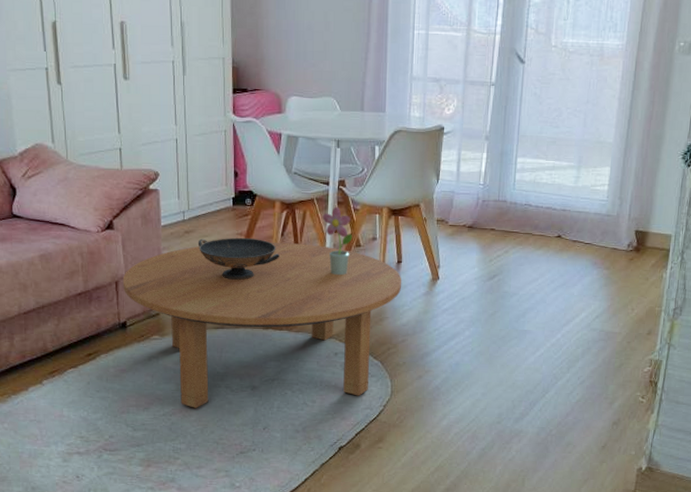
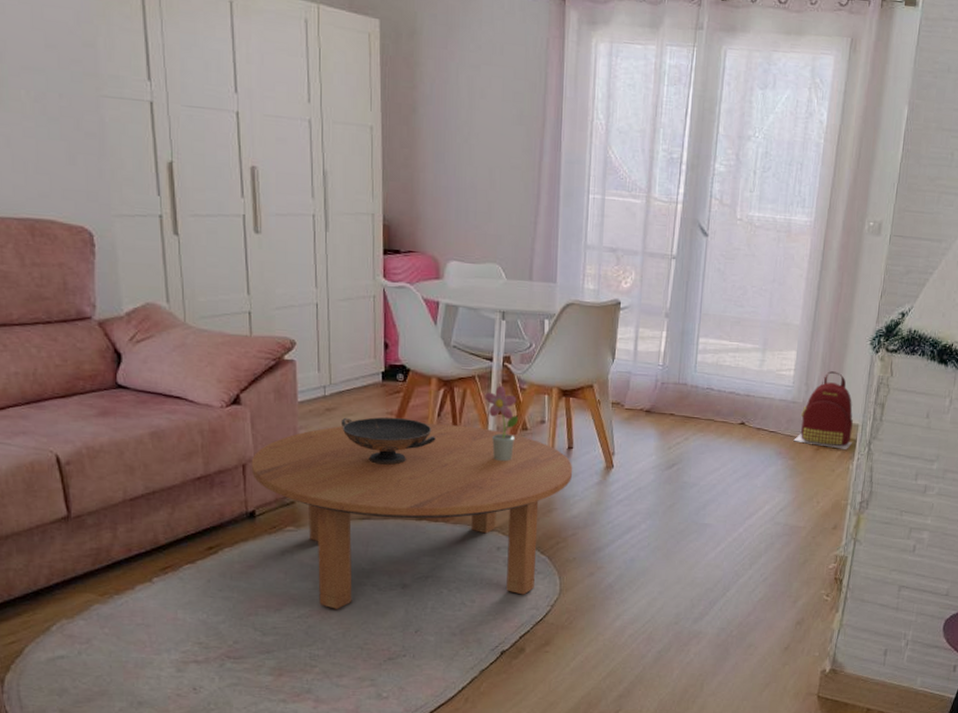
backpack: none [608,185,666,259] -> present [793,371,853,449]

